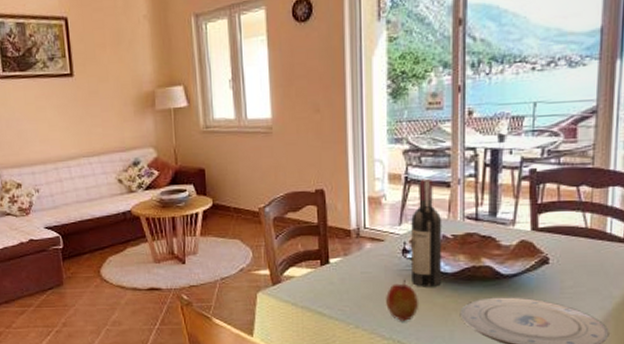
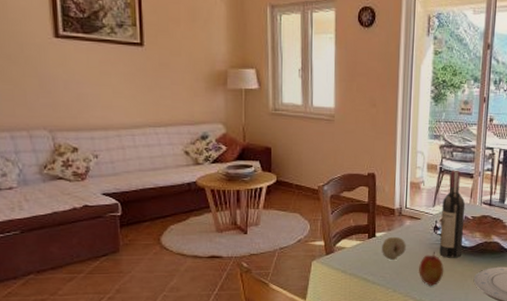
fruit: none [337,262,368,291] -> present [381,236,406,261]

